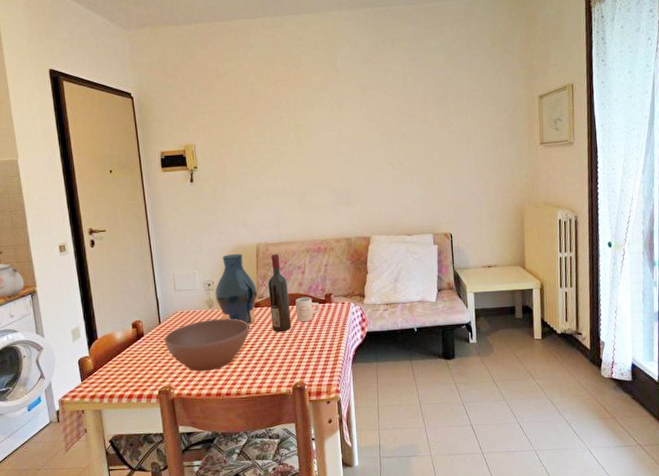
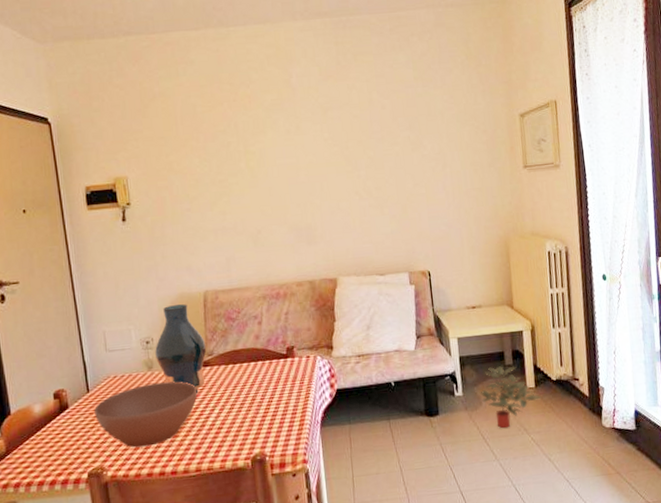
wine bottle: present [268,254,292,332] -> none [218,302,248,395]
mug: present [295,297,321,322] -> none [252,351,282,382]
potted plant: none [492,319,548,373] -> present [480,366,543,429]

